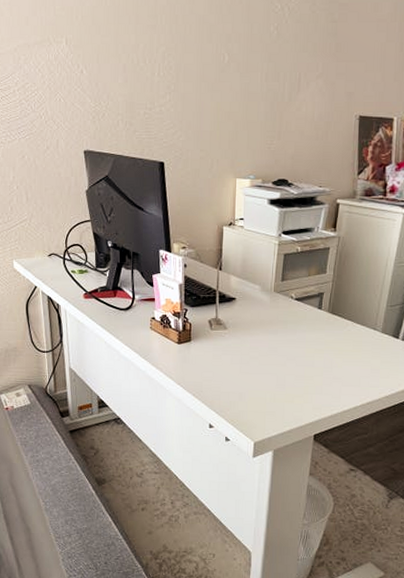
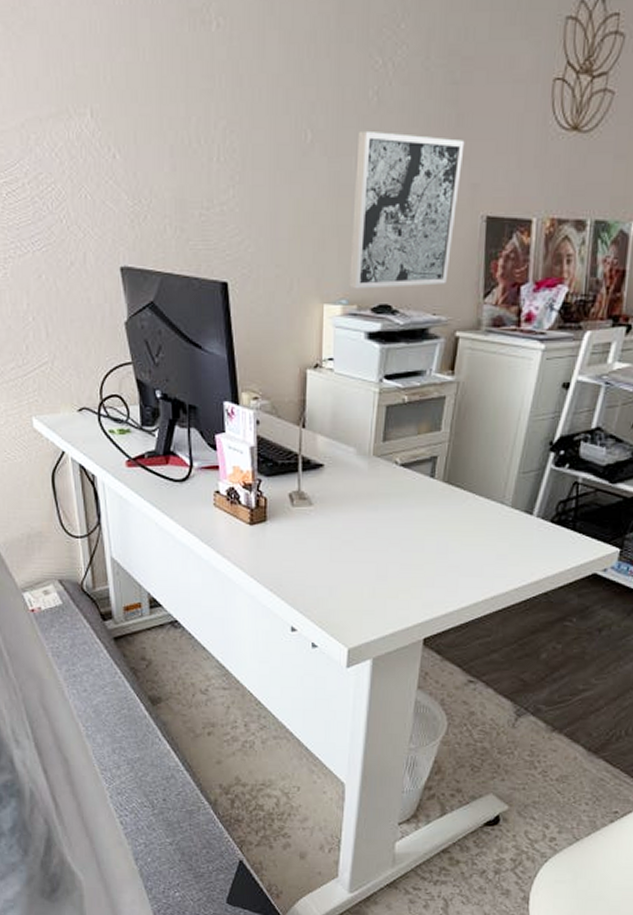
wall art: none [256,54,342,168] -> present [349,130,465,289]

